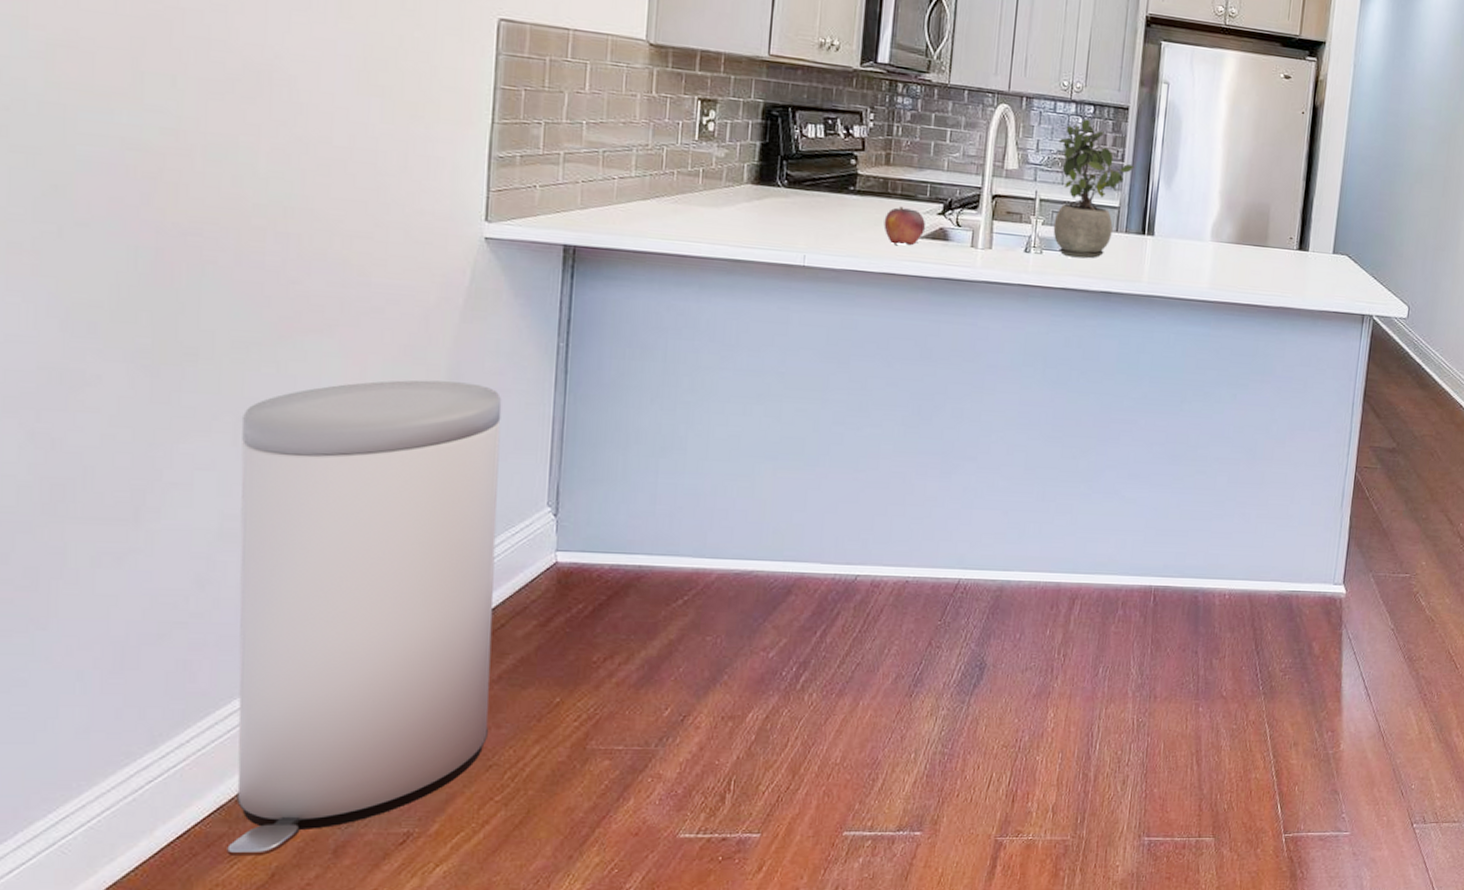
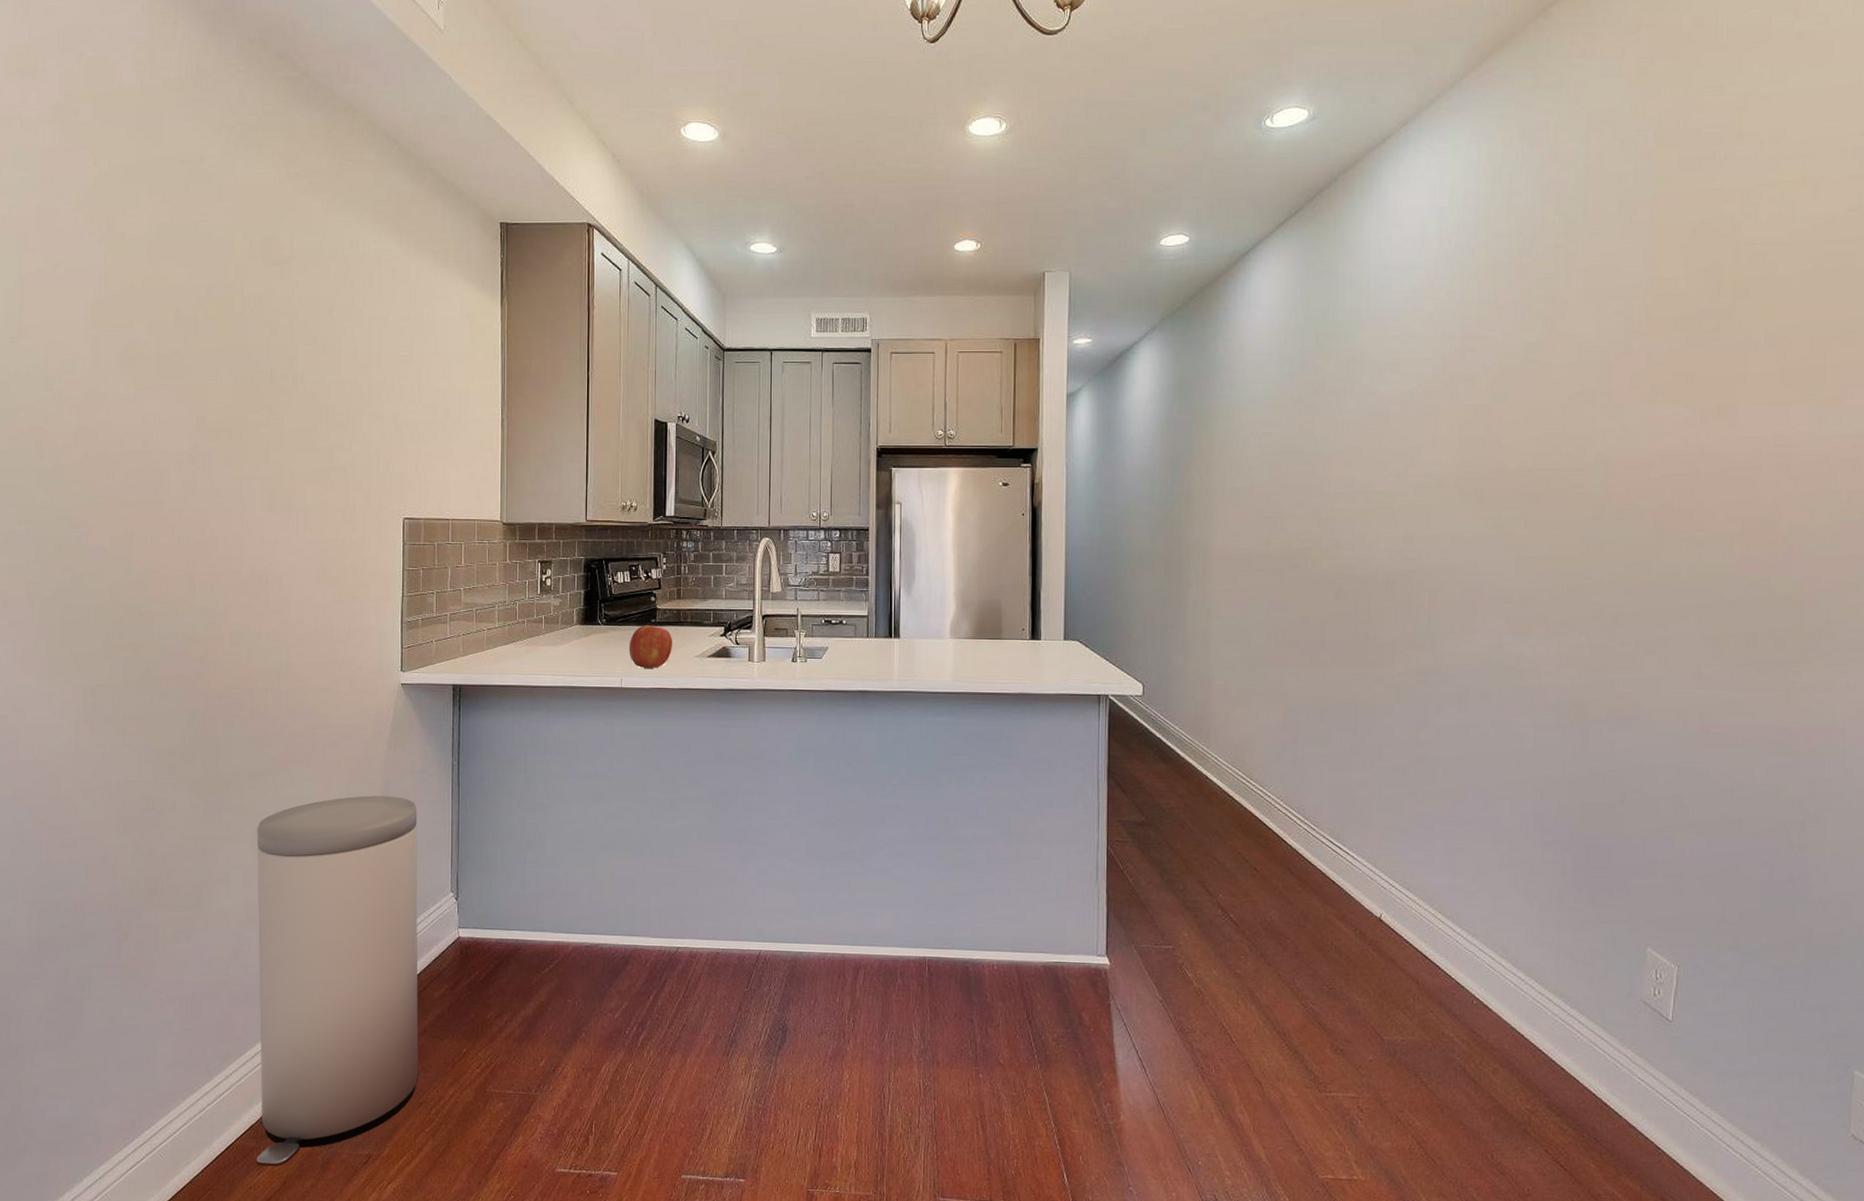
fruit: none [816,192,877,246] -> present [629,625,673,668]
fruit: present [883,206,926,246] -> none [679,632,712,664]
potted plant: present [1053,119,1135,259] -> none [812,542,878,663]

